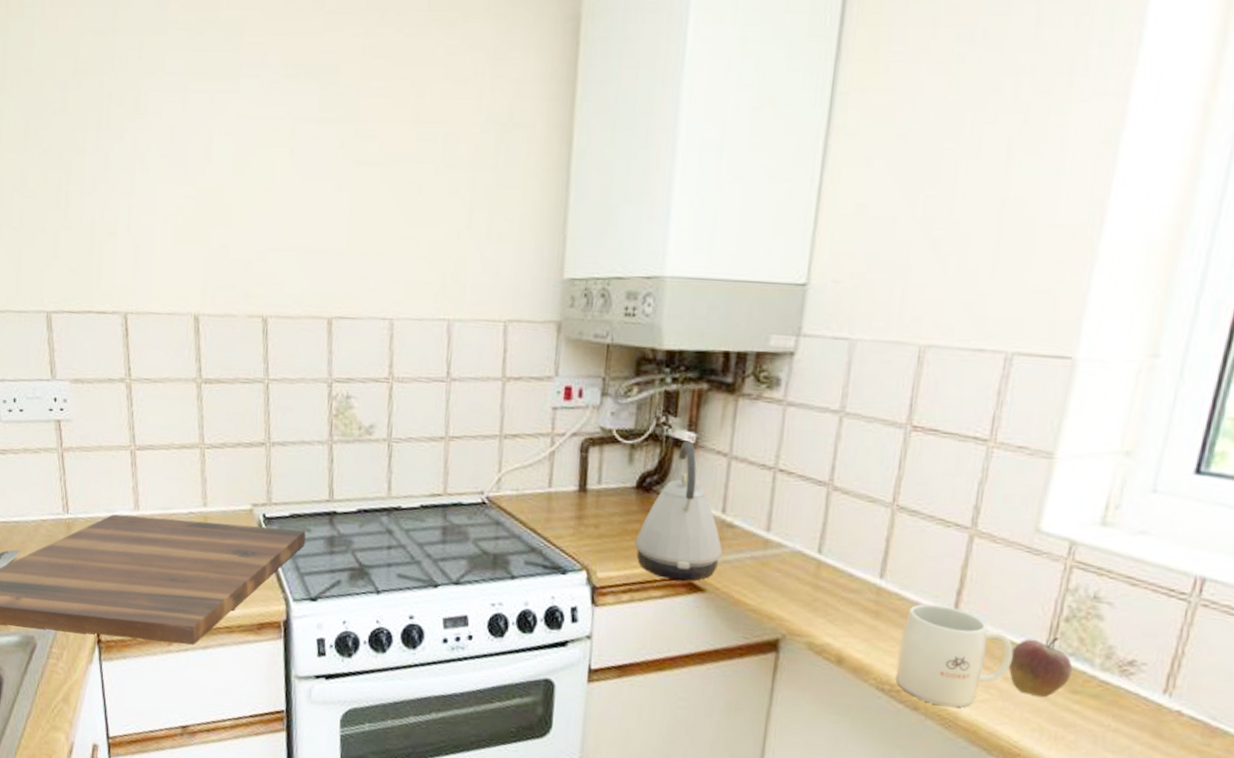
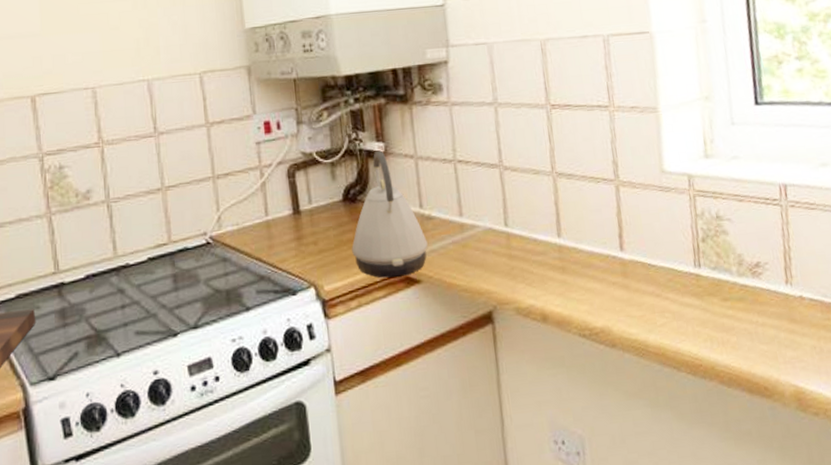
mug: present [895,603,1014,708] -> none [586,249,675,339]
fruit: present [1009,637,1073,698] -> none [671,256,720,311]

